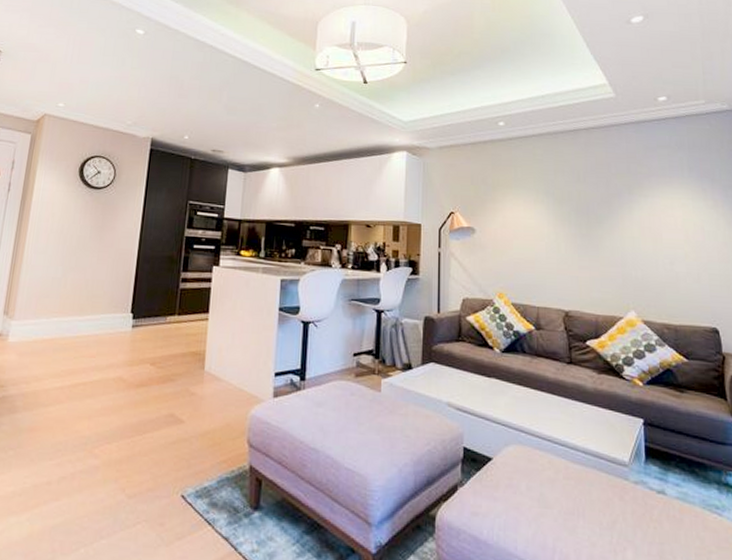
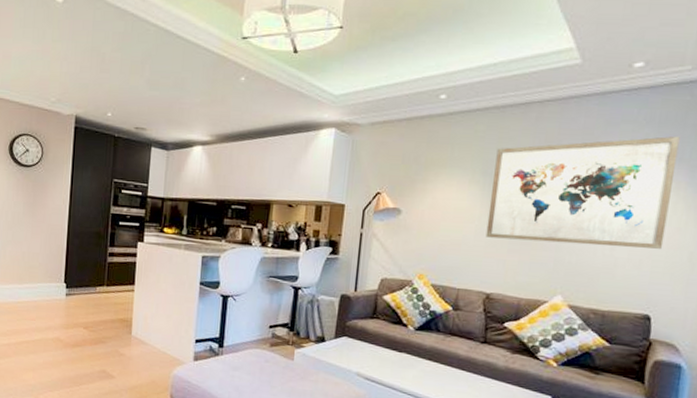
wall art: none [555,159,715,263] -> present [485,136,680,249]

